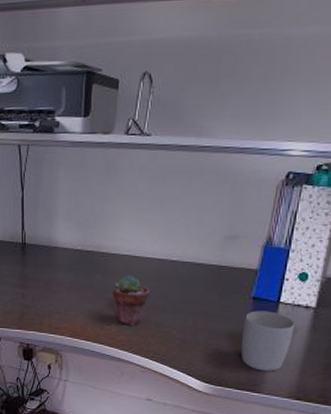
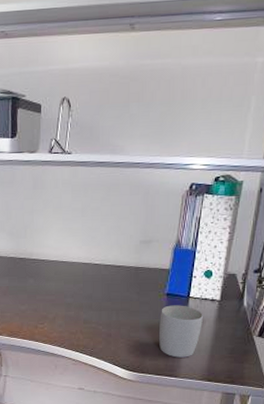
potted succulent: present [113,276,150,326] -> none [44,279,77,324]

